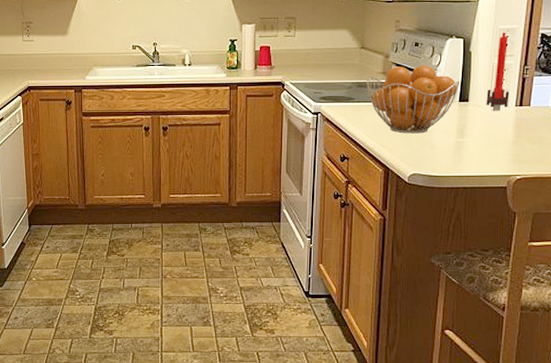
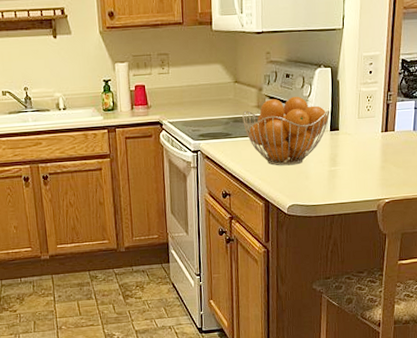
candle: present [486,32,509,111] -> none [354,59,376,138]

